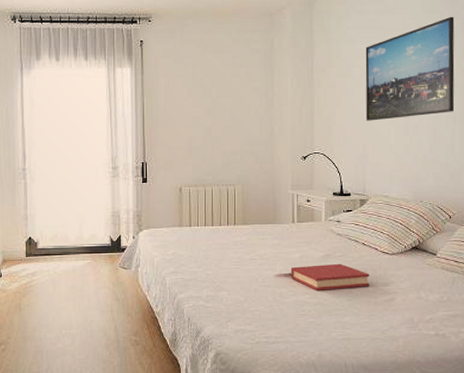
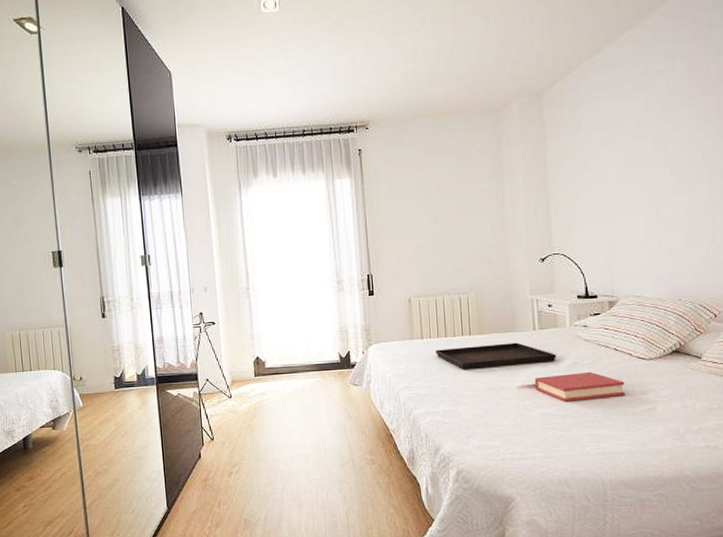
serving tray: none [202,234,311,257] -> present [436,342,556,369]
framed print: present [365,16,455,121] -> none [605,94,713,216]

